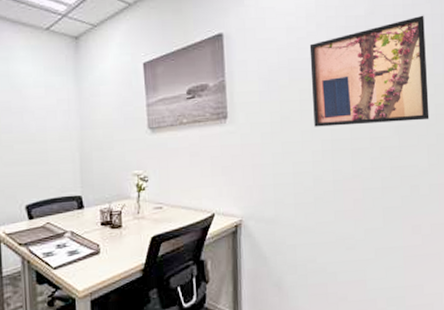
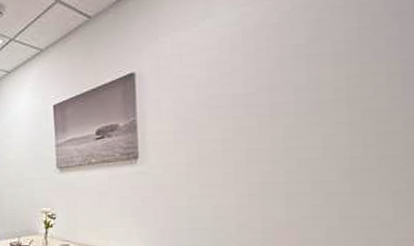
wall art: present [309,15,430,127] -> none [234,37,396,169]

